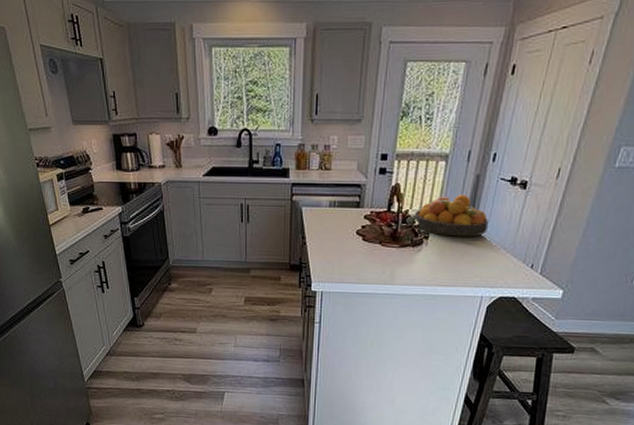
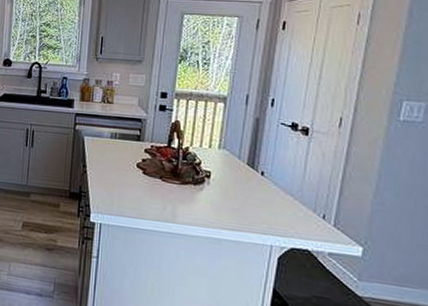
fruit bowl: present [414,194,489,237] -> none [194,136,273,180]

